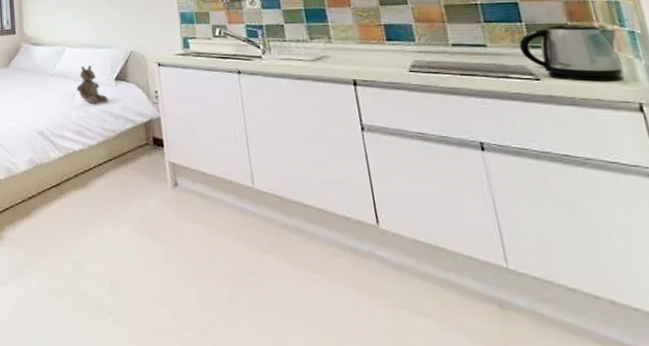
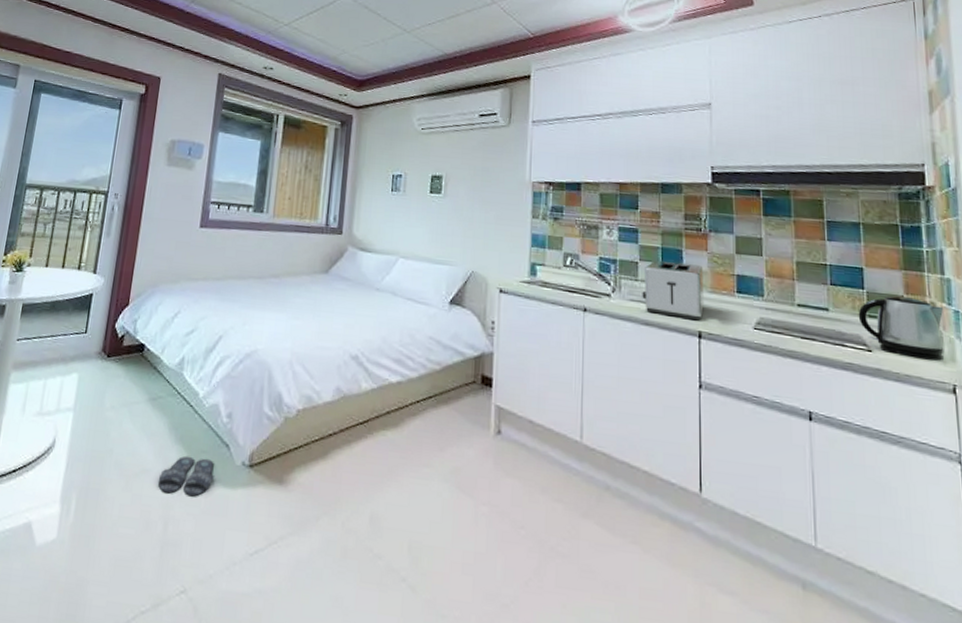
stuffed animal: present [76,65,108,104] -> none [404,282,438,329]
toaster: none [291,20,355,70] -> present [642,260,704,321]

